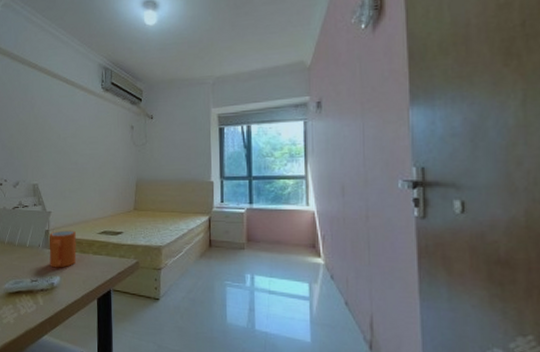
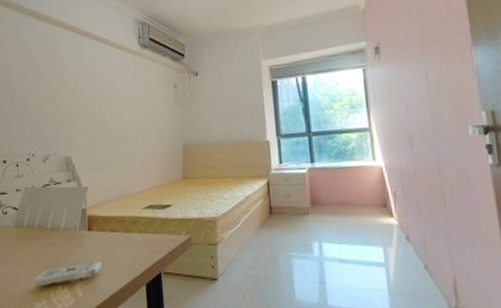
mug: present [49,230,77,268] -> none [87,207,120,252]

